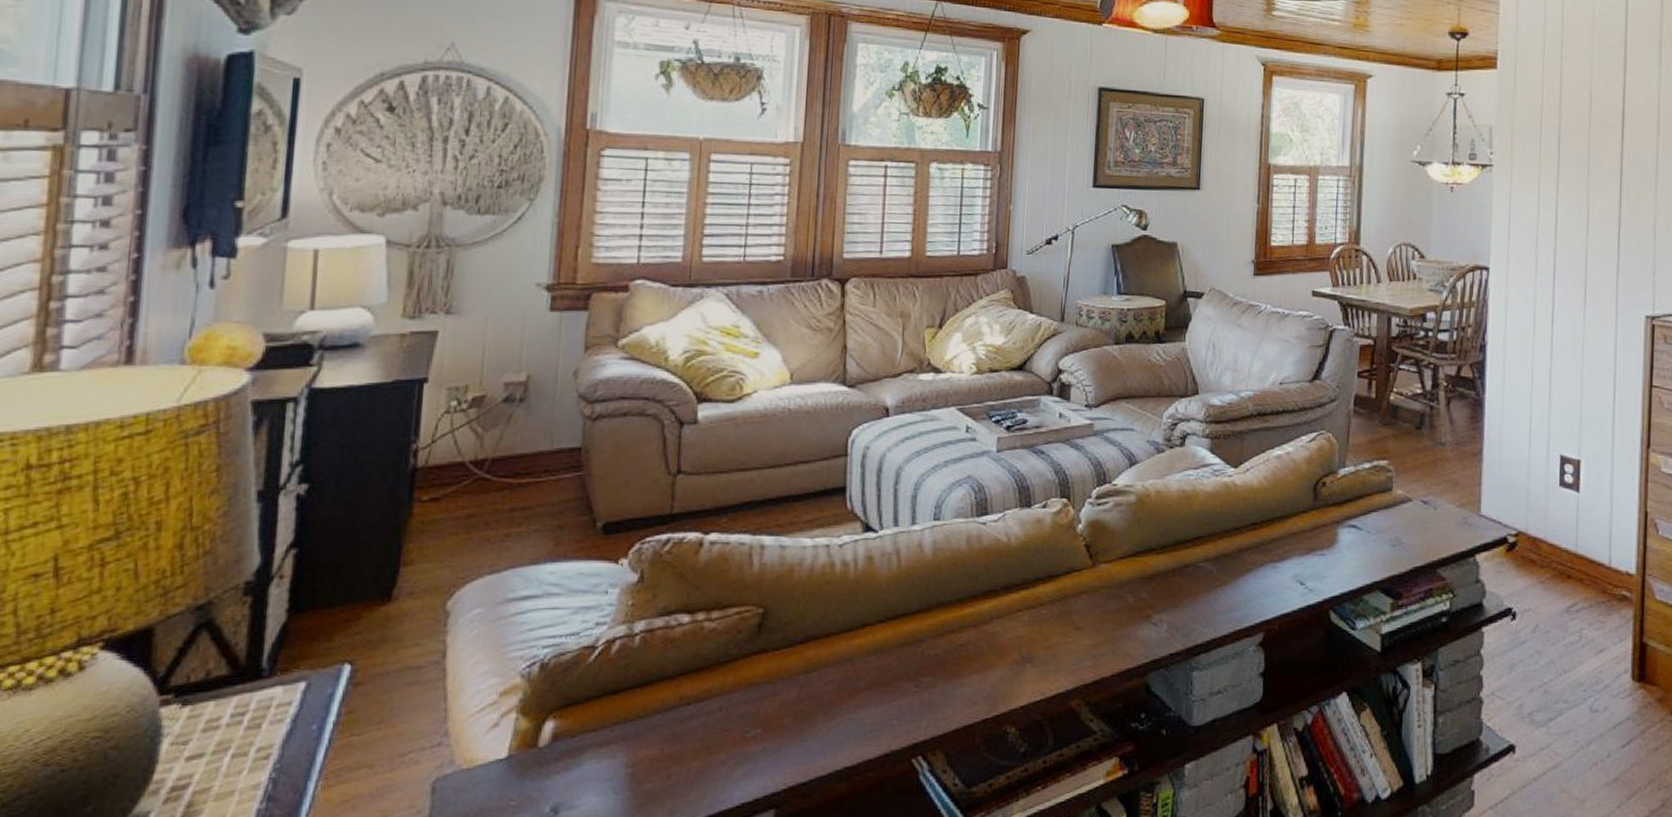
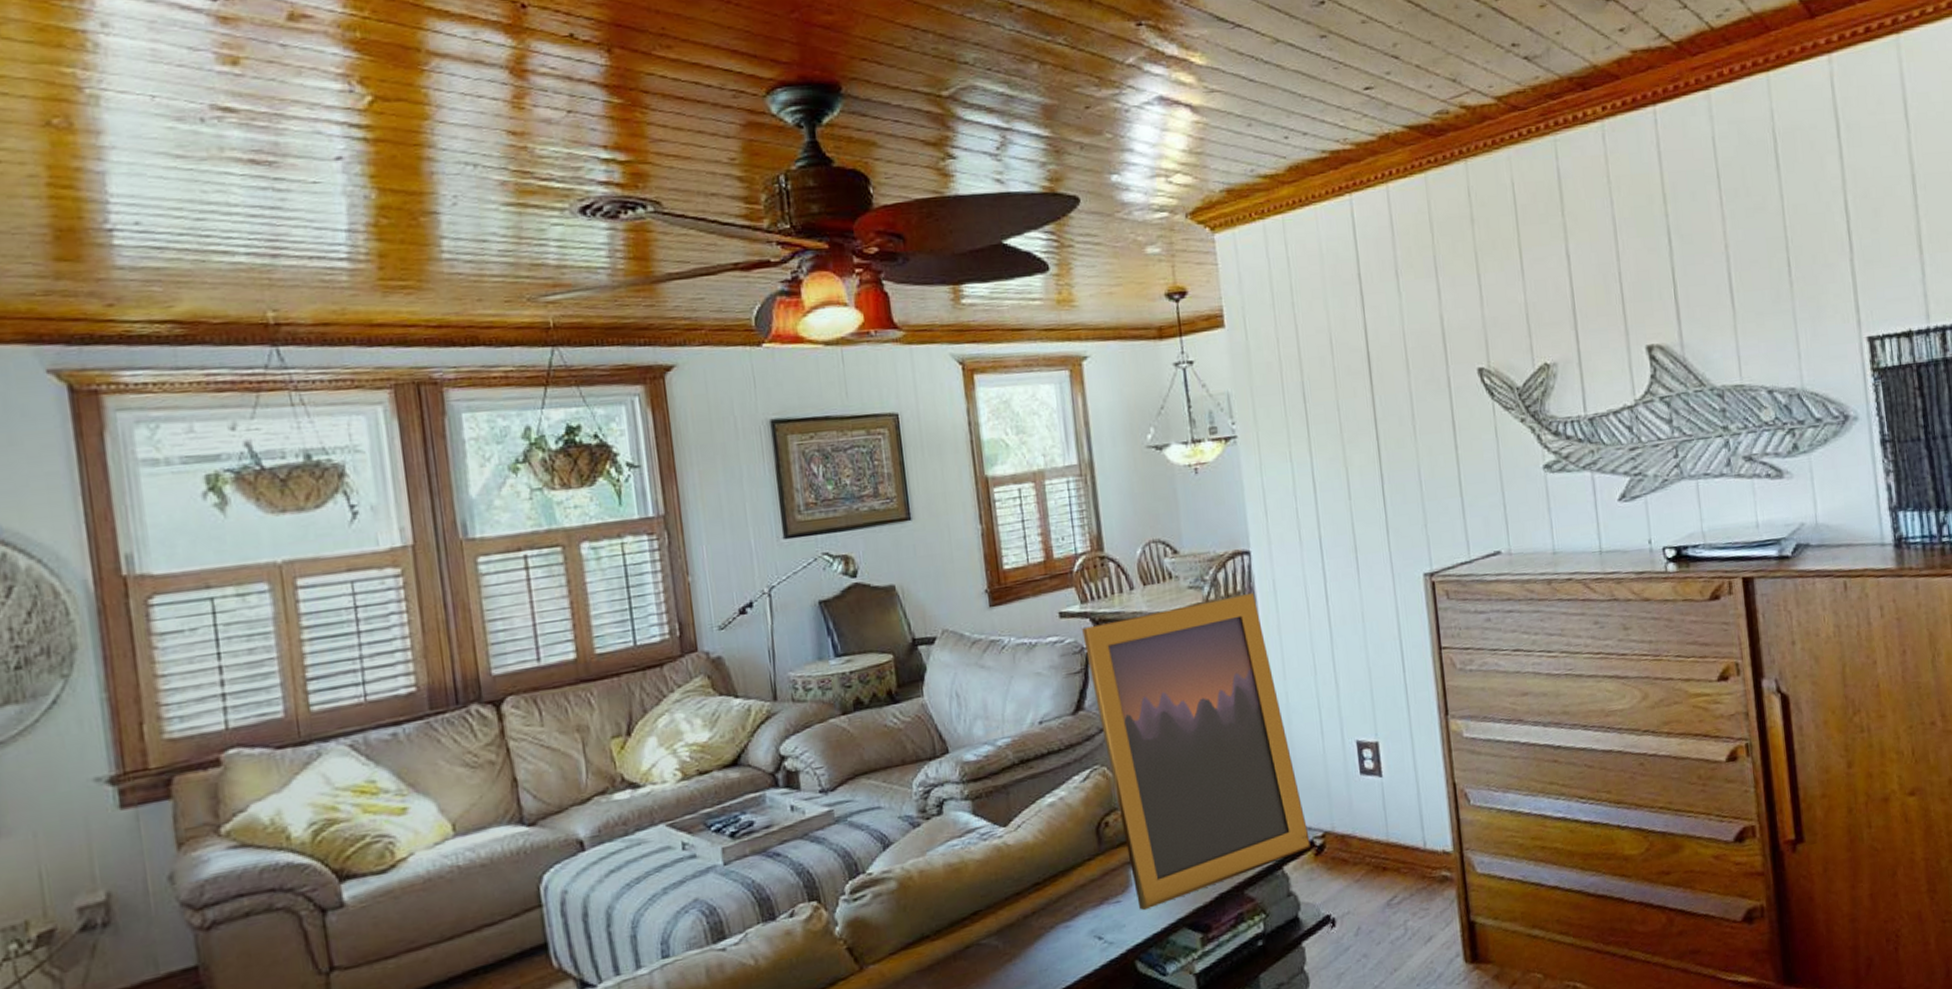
picture frame: none [1329,304,1505,568] -> present [1082,592,1312,911]

